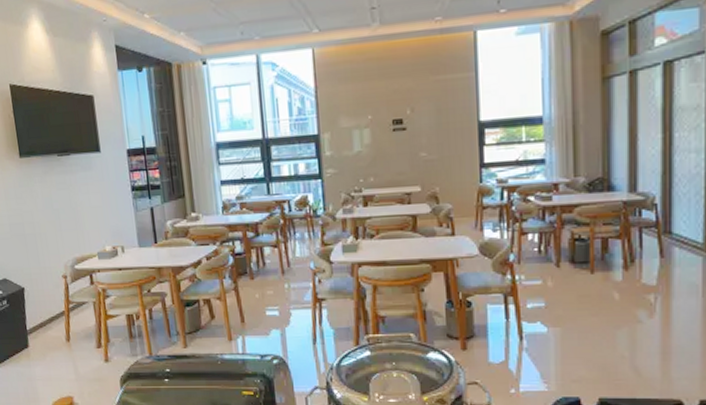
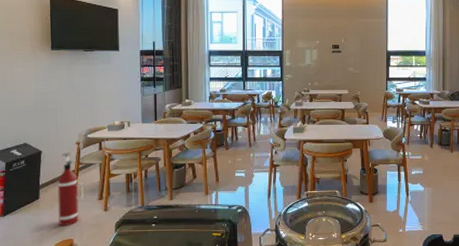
fire extinguisher: none [46,289,81,381] -> present [57,152,85,227]

